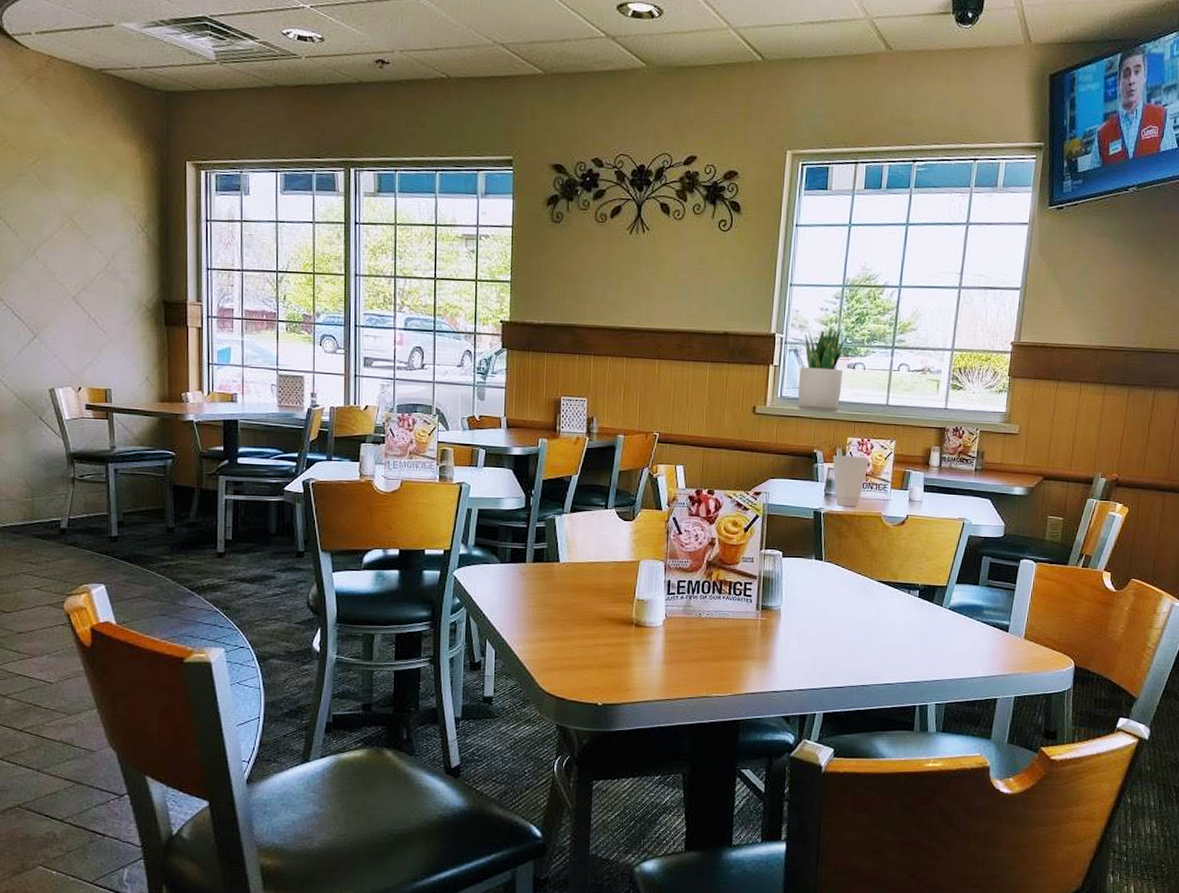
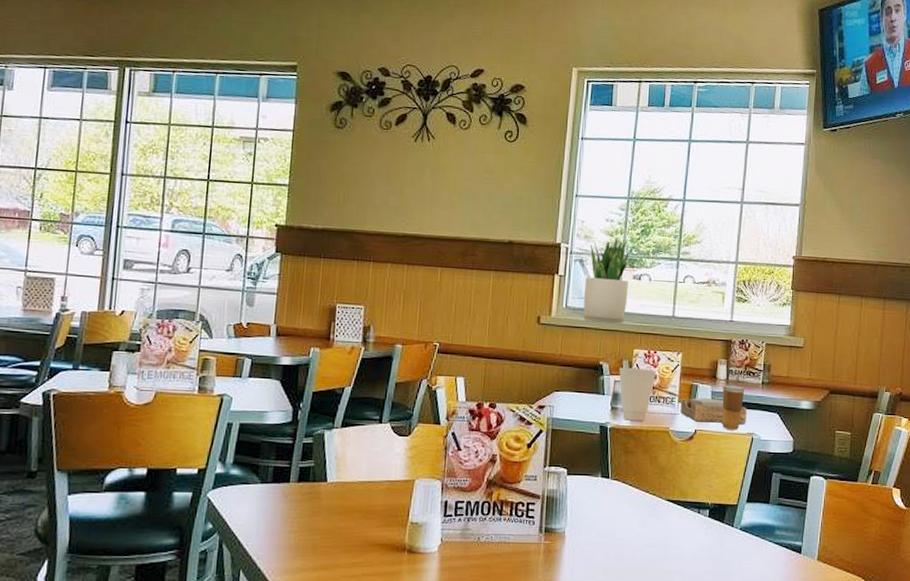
napkin holder: none [892,484,959,510] -> present [680,398,747,425]
beverage cup: none [933,472,958,516] -> present [722,385,745,431]

